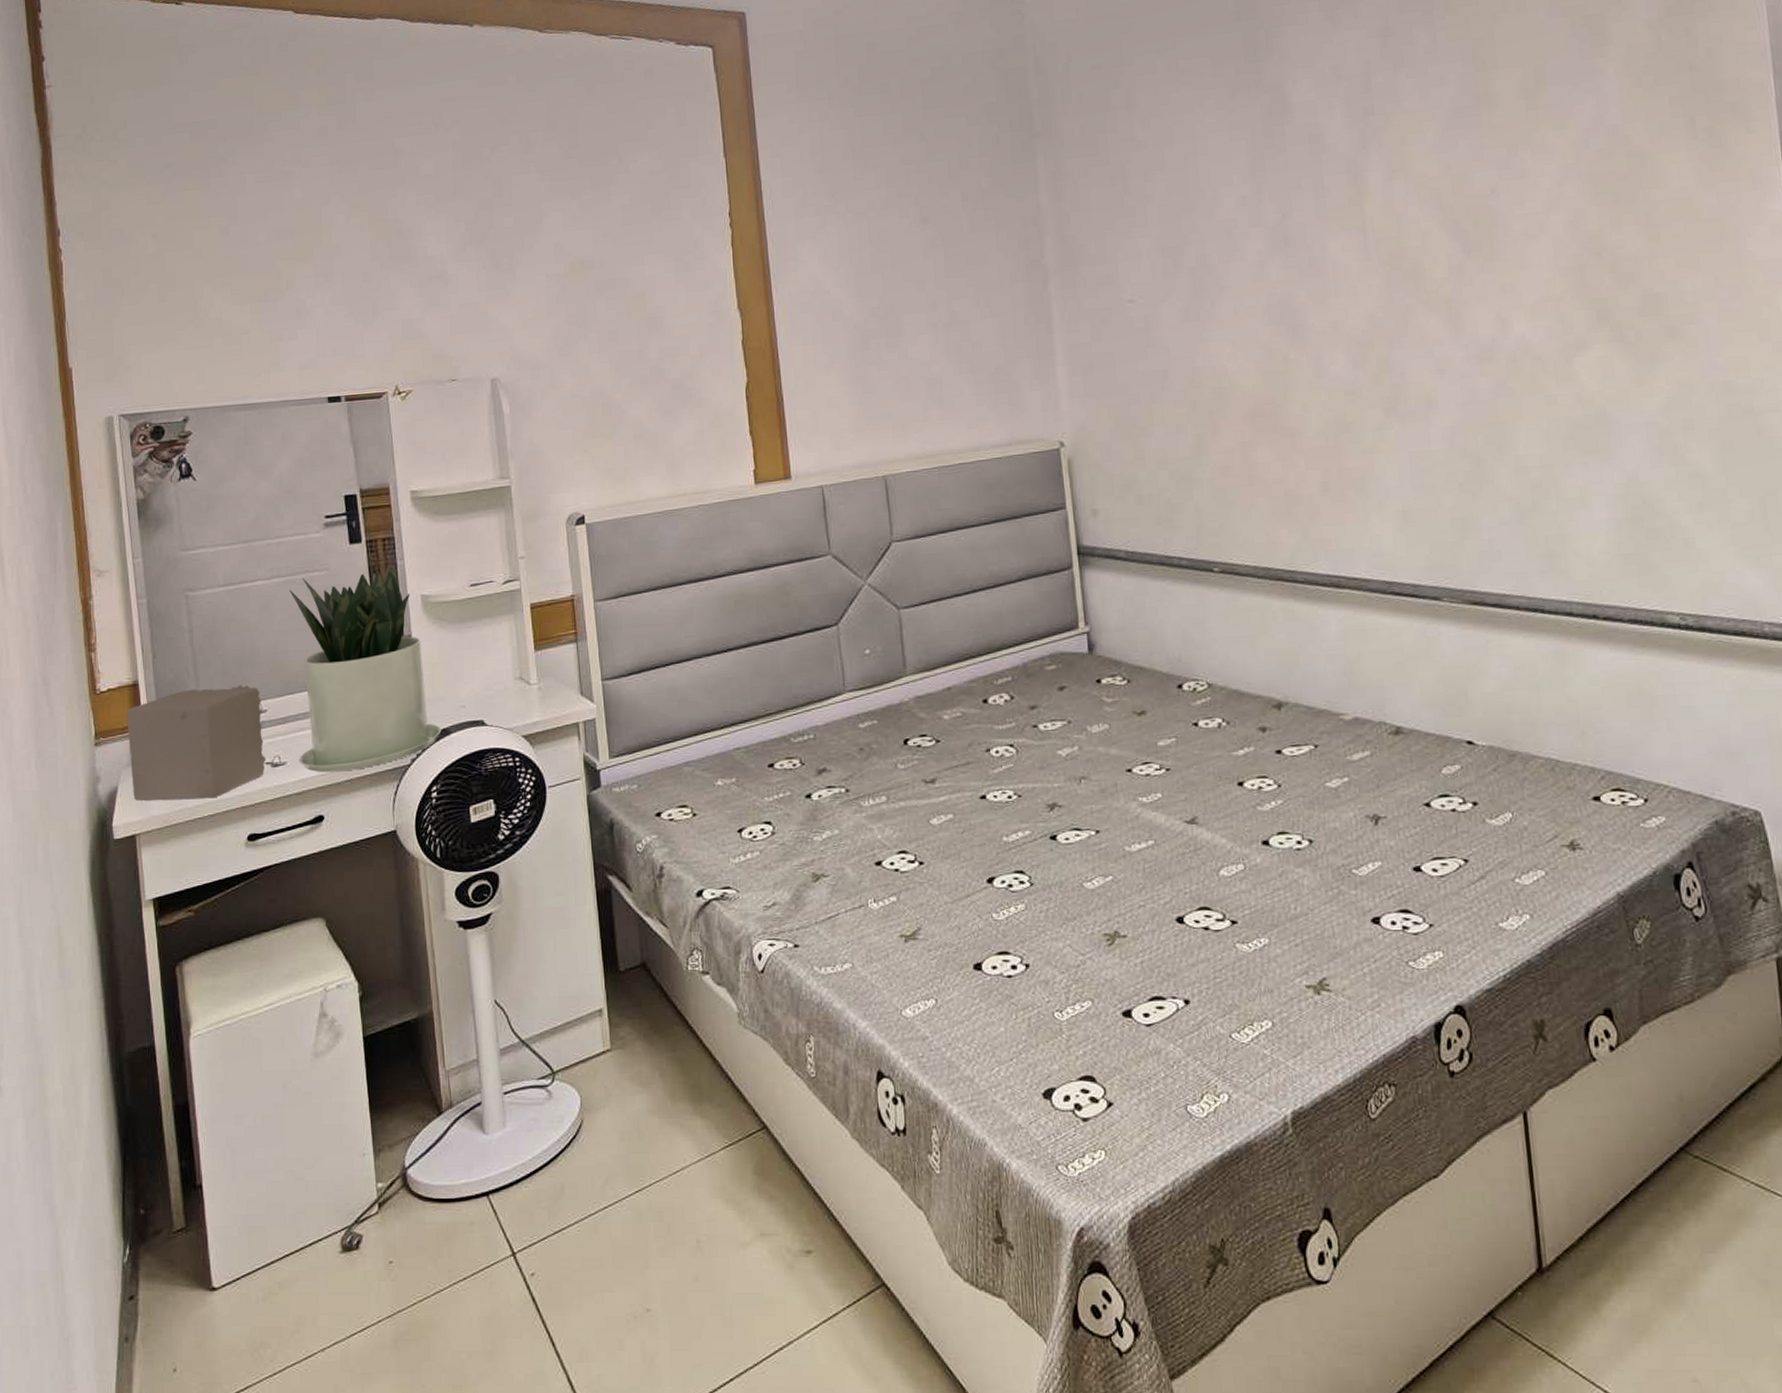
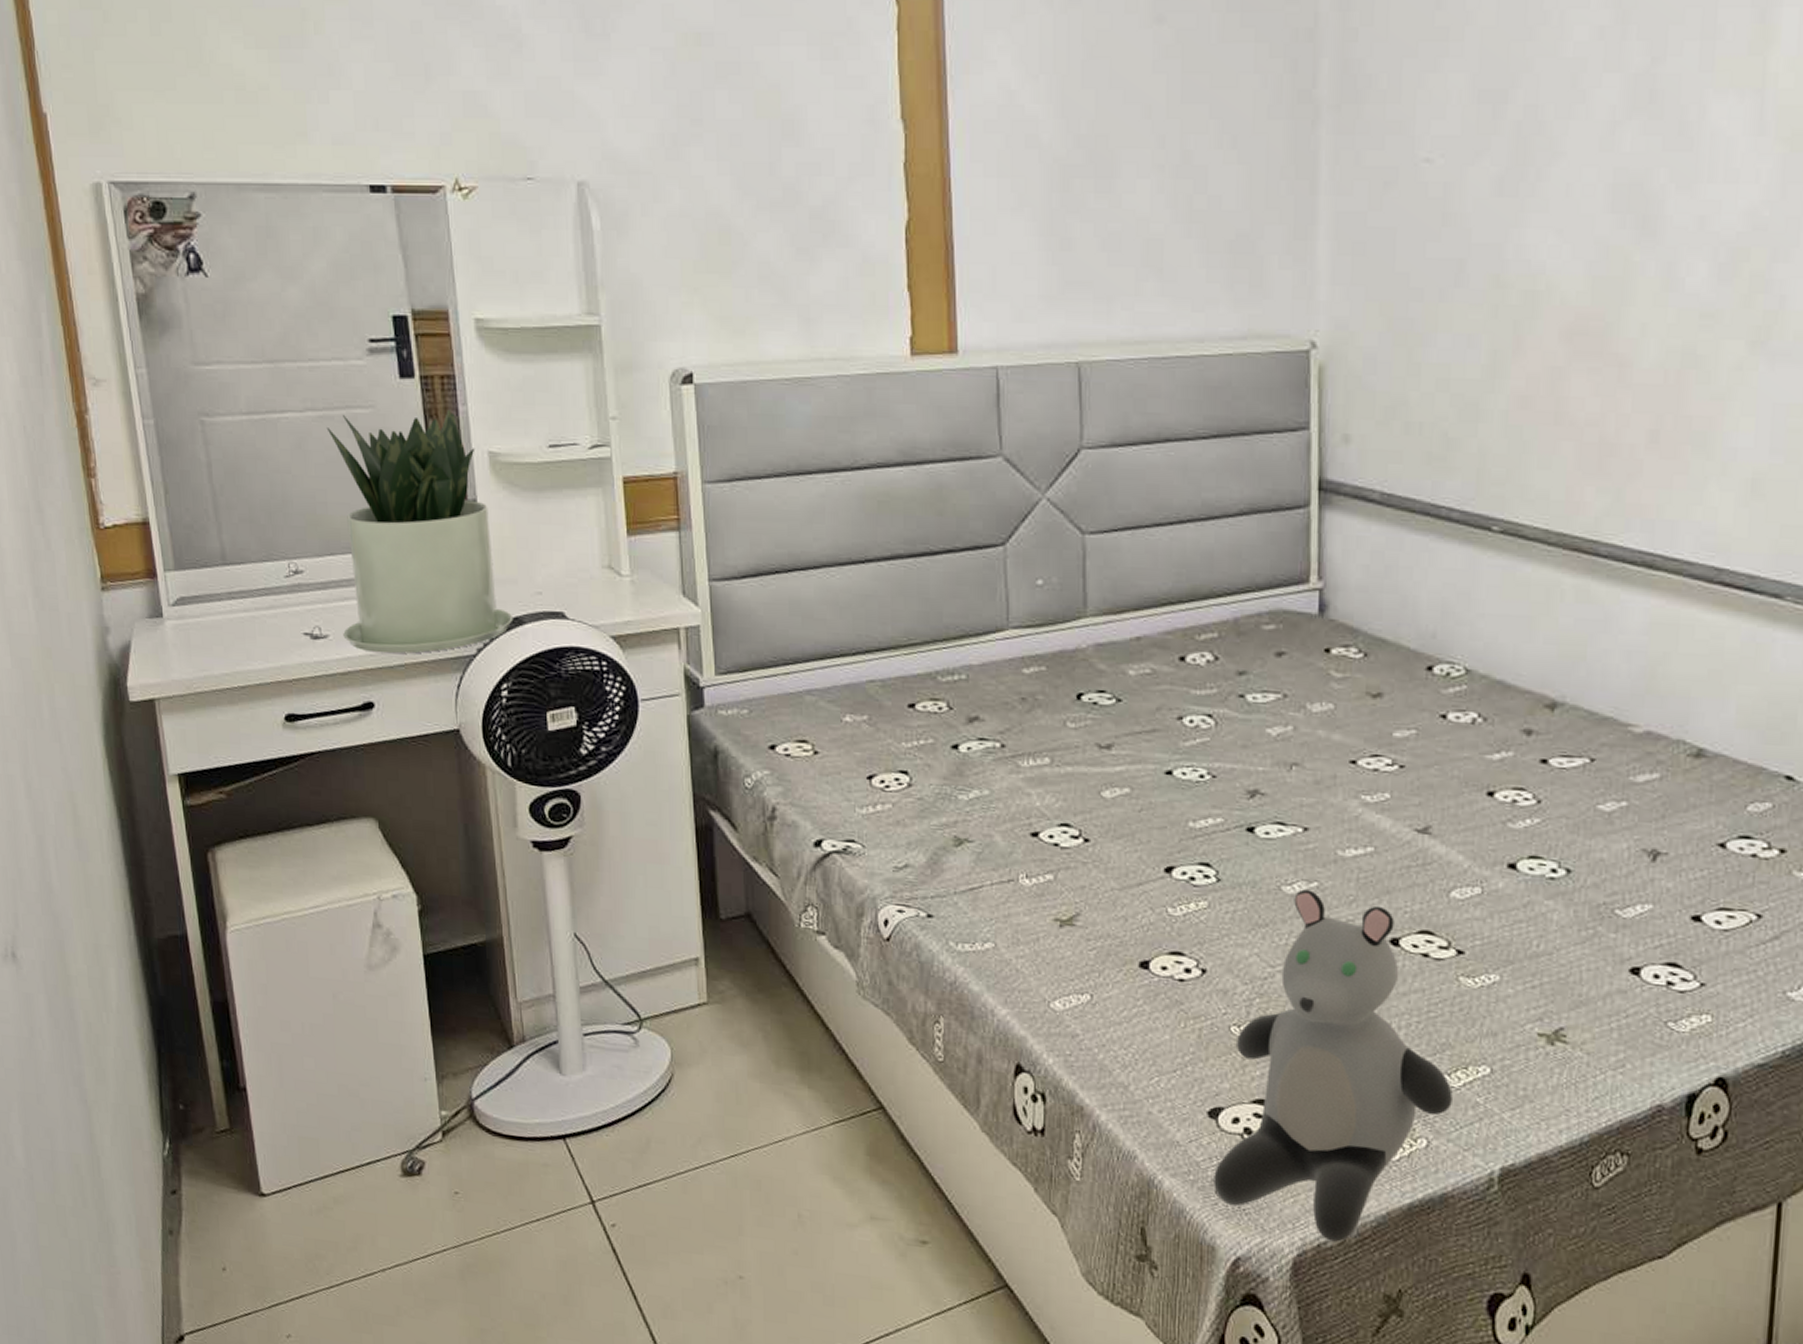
decorative box: present [127,685,265,801] -> none [137,536,304,668]
stuffed animal: none [1053,883,1245,1201] -> present [1214,889,1453,1242]

